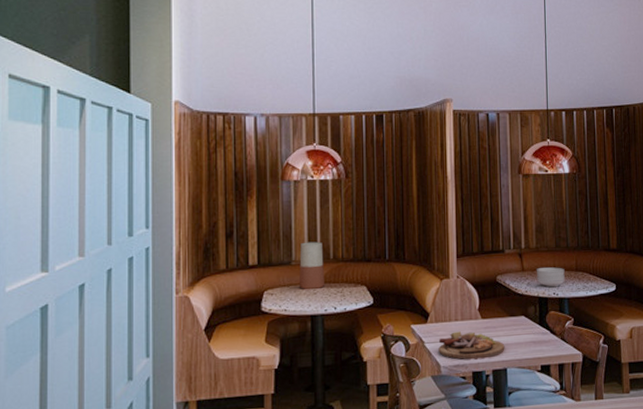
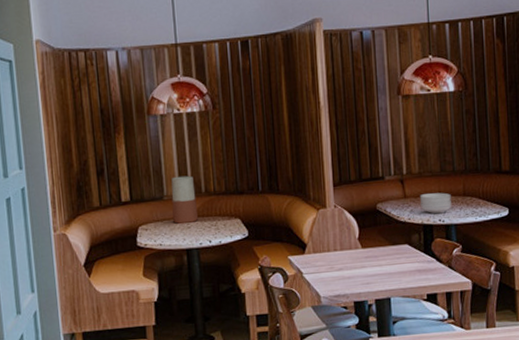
food platter: present [438,331,505,360] -> none [317,261,388,290]

